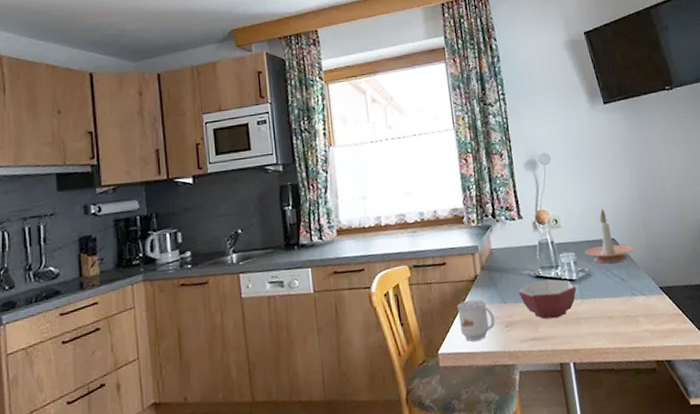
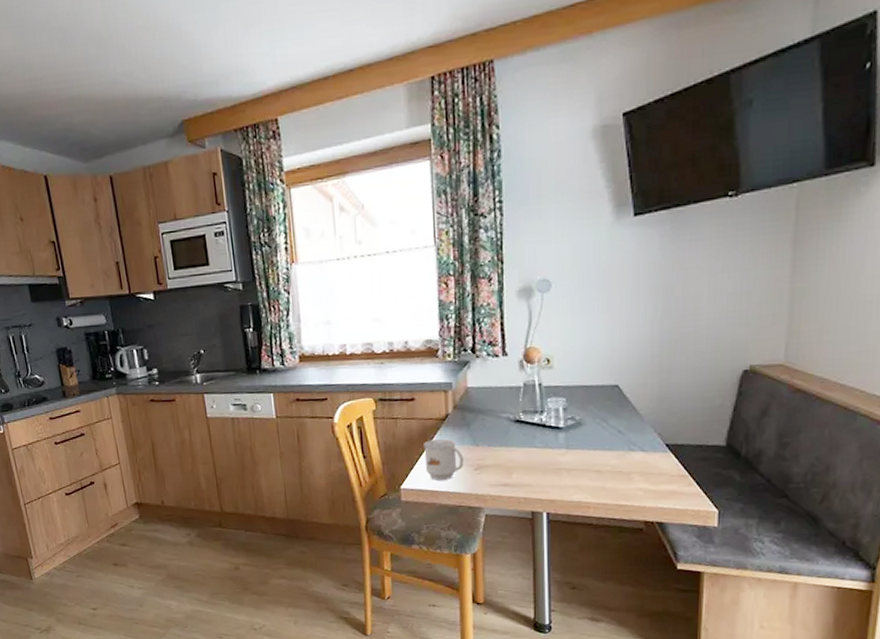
bowl: present [518,279,577,319] -> none [493,425,562,467]
candle holder: present [584,208,634,264] -> none [578,349,642,413]

